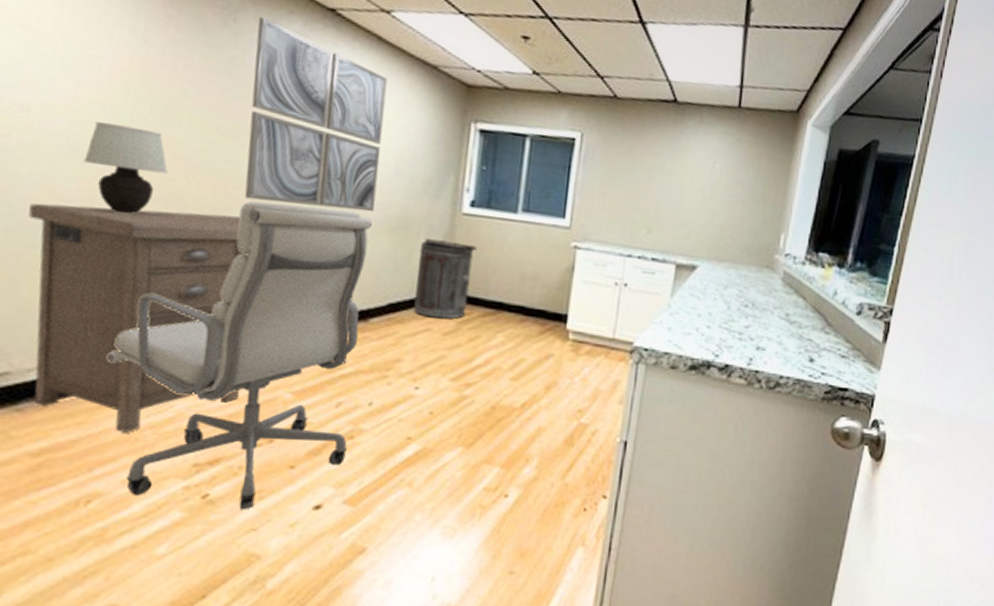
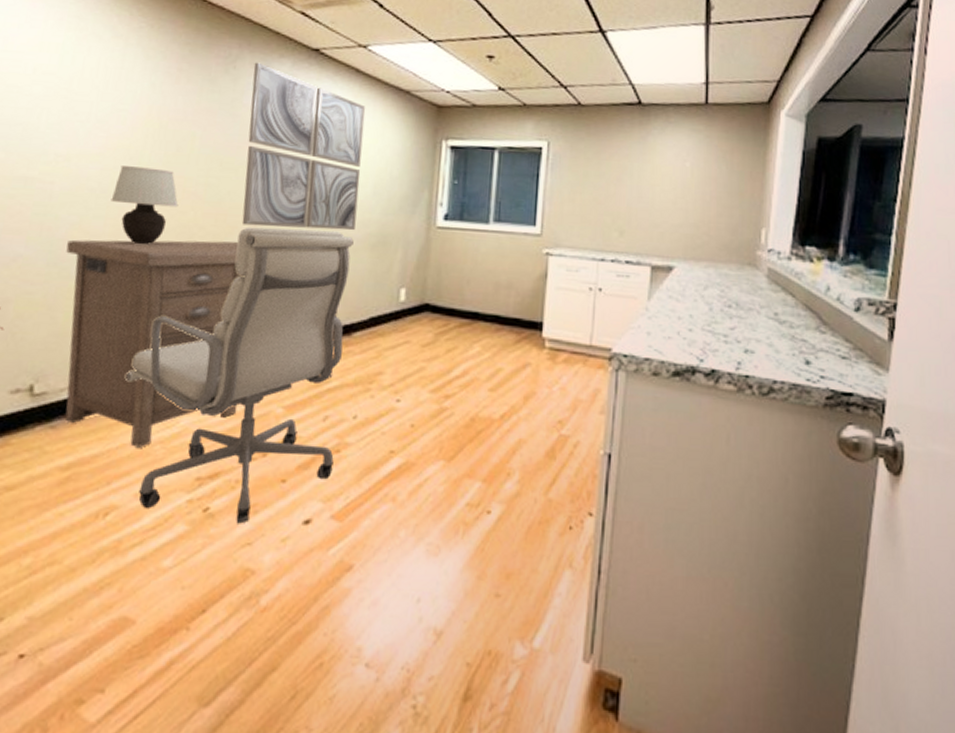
trash can: present [413,239,477,319] -> none [393,253,451,331]

